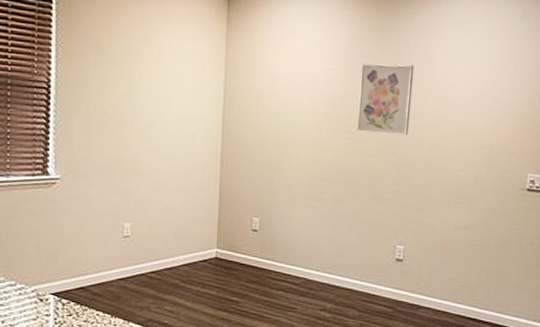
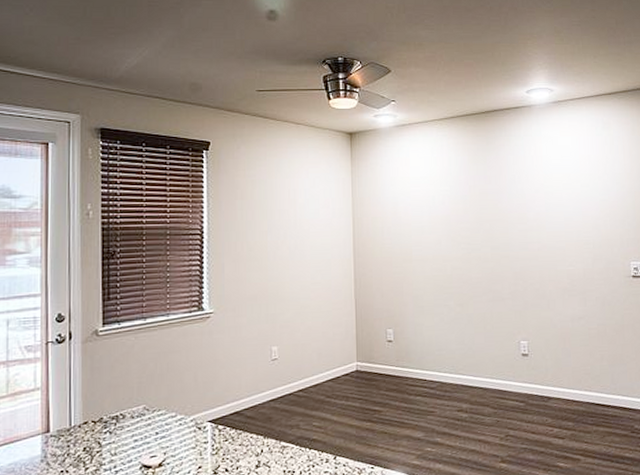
wall art: present [357,63,415,135] -> none [470,178,518,241]

